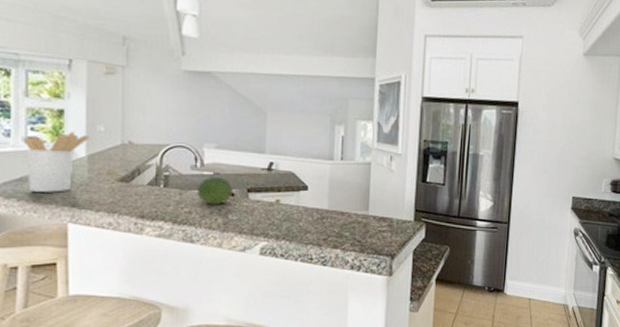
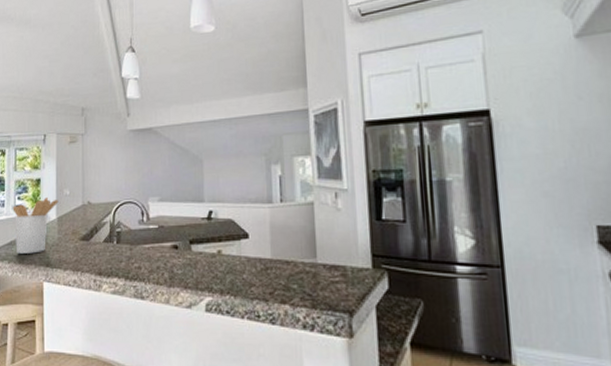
fruit: present [197,176,233,205] -> none [145,229,176,259]

